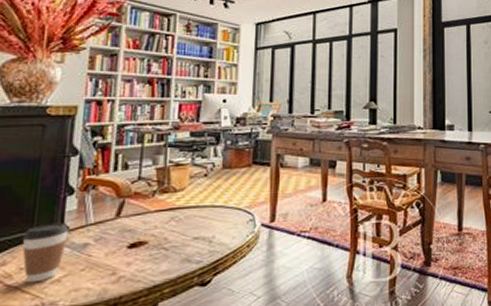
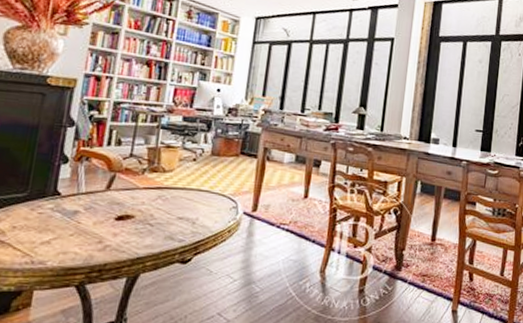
coffee cup: present [22,223,69,283] -> none [16,188,61,242]

